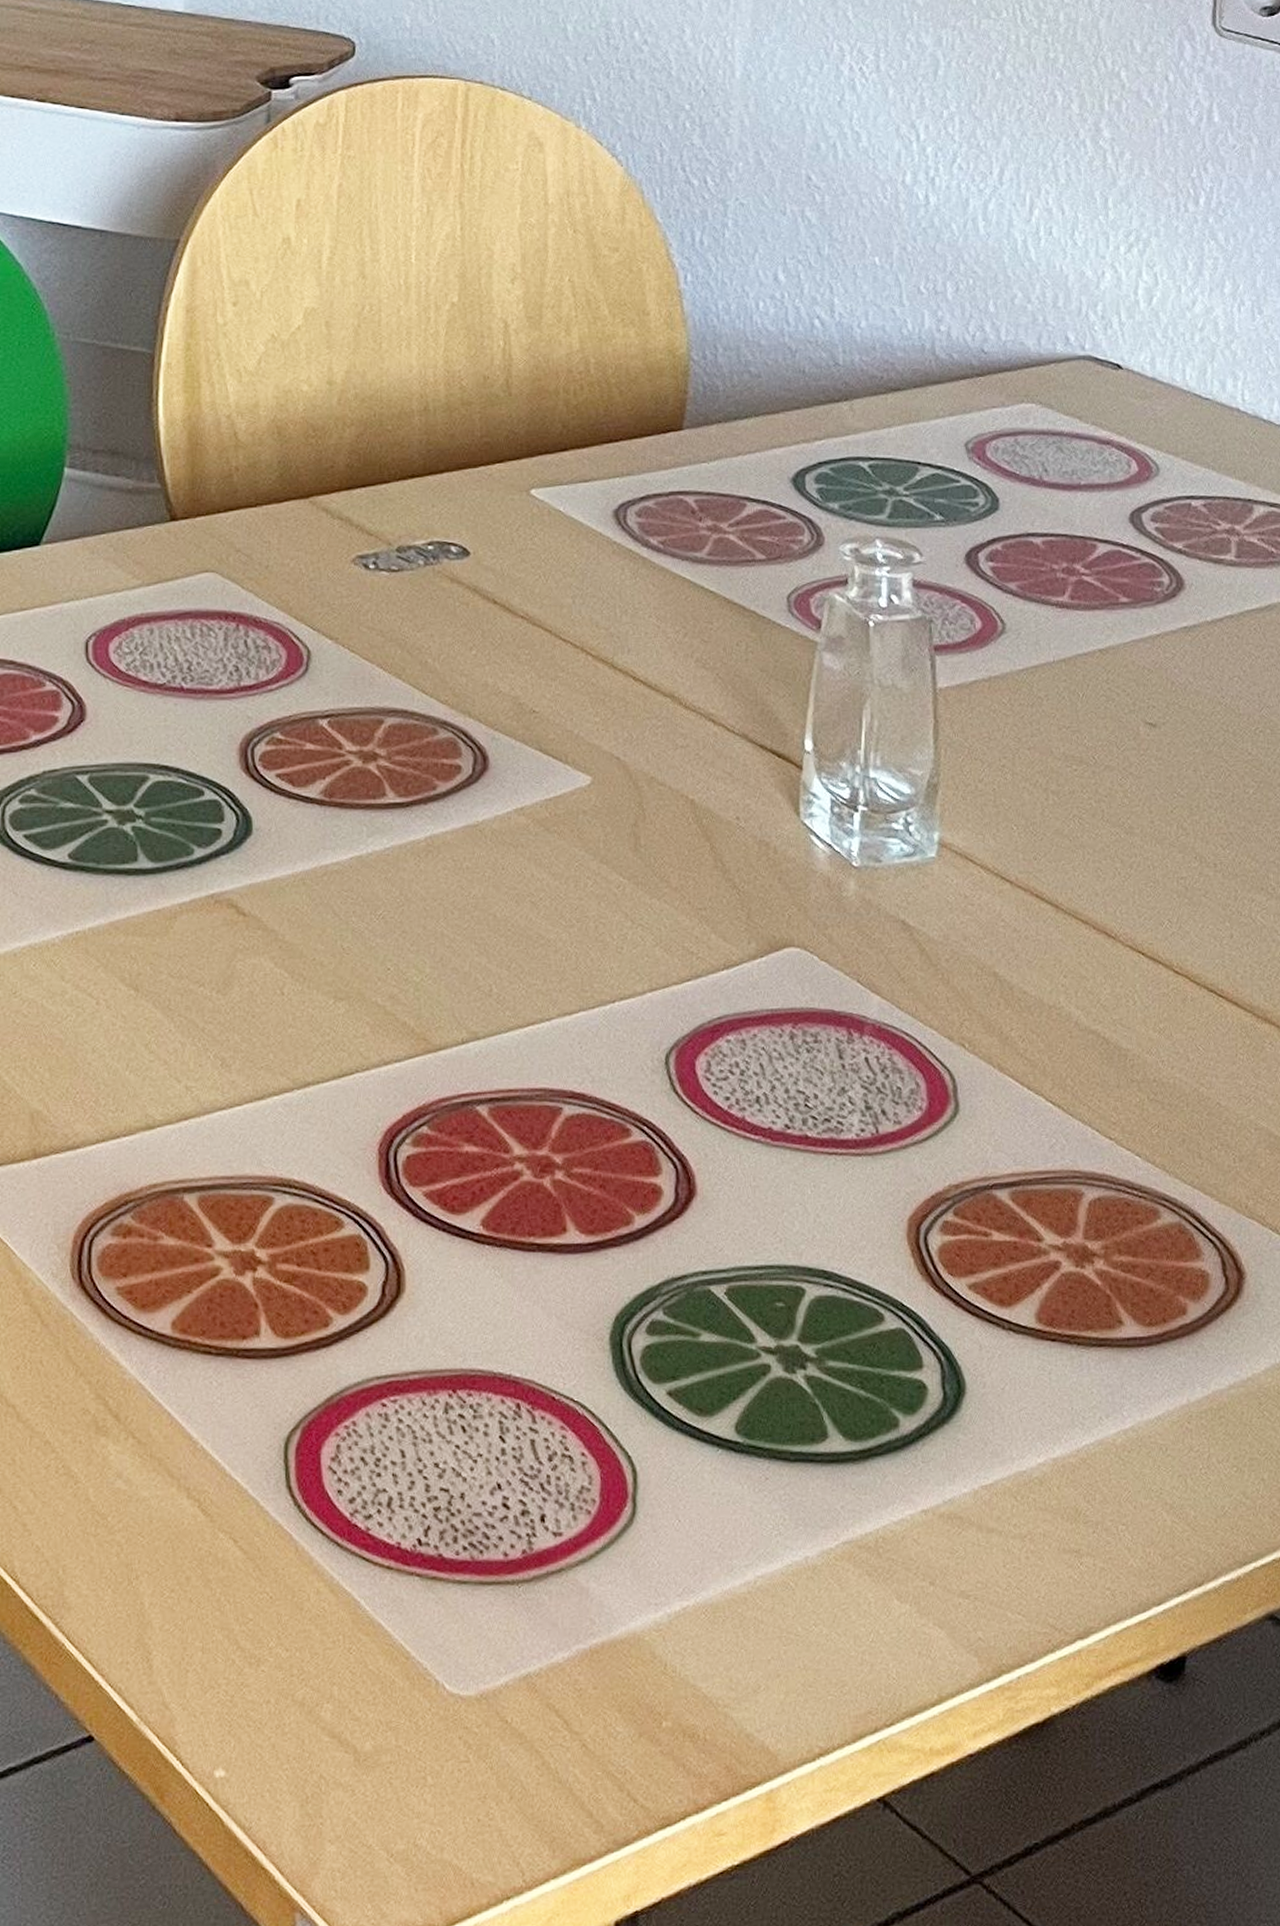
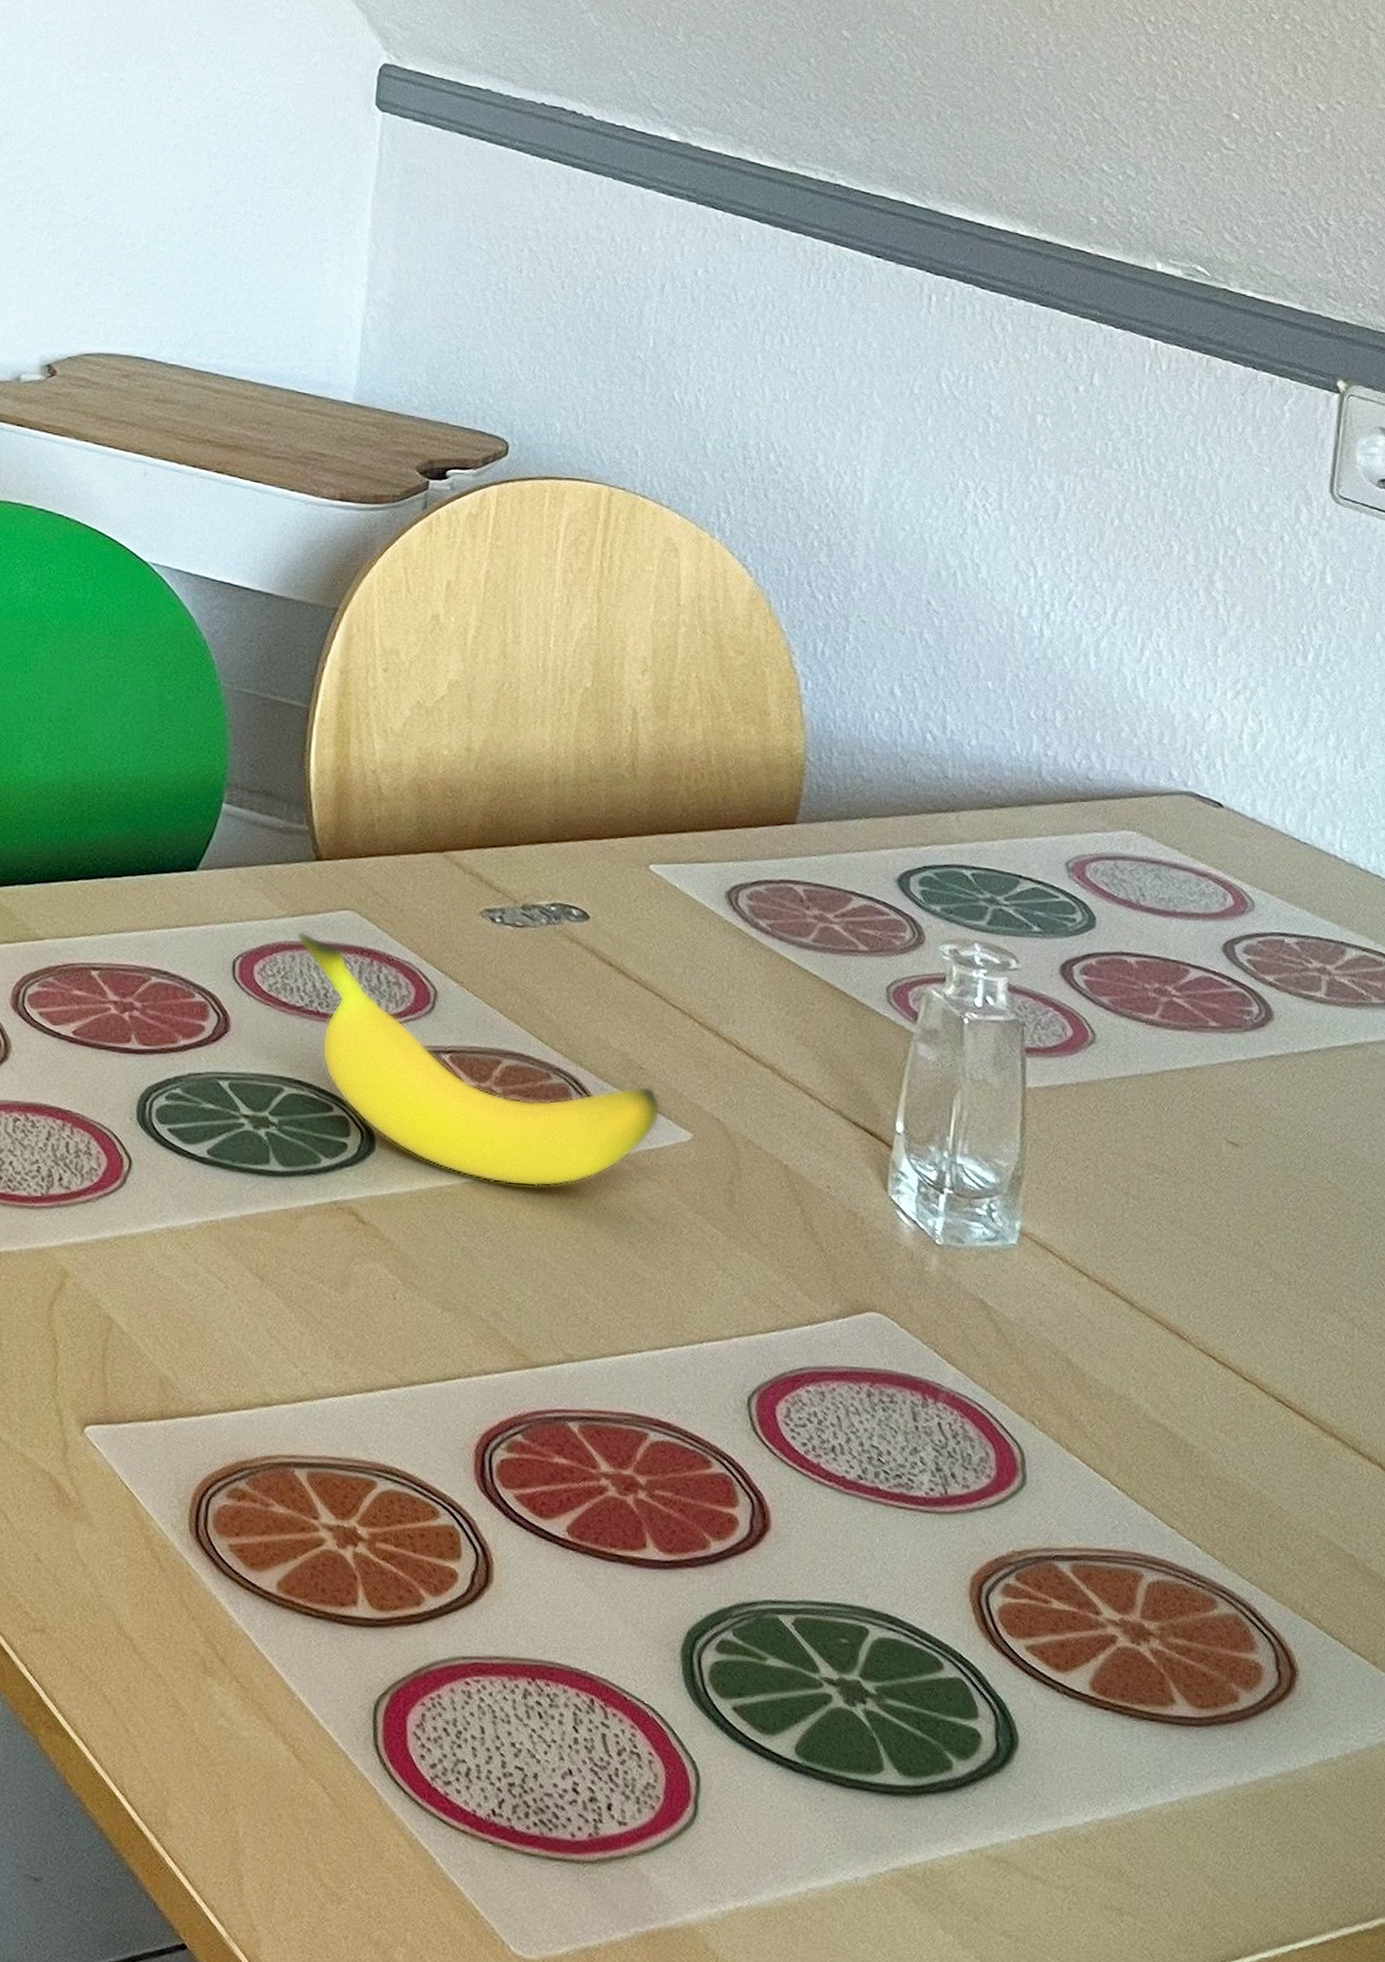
banana: none [153,601,558,855] -> present [296,931,662,1187]

